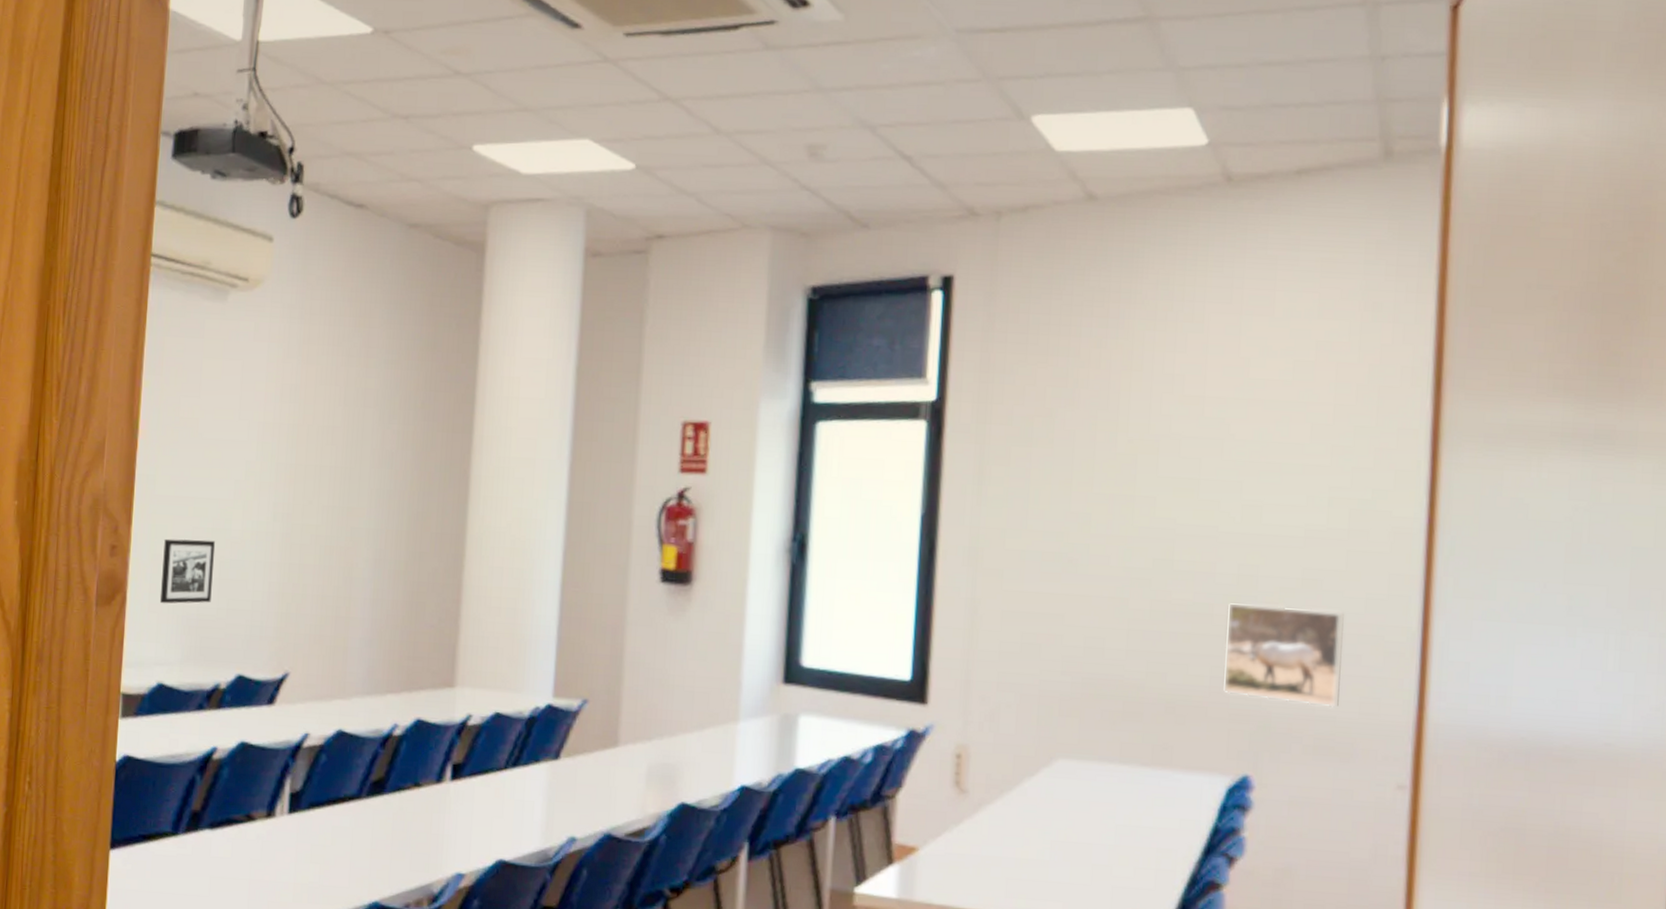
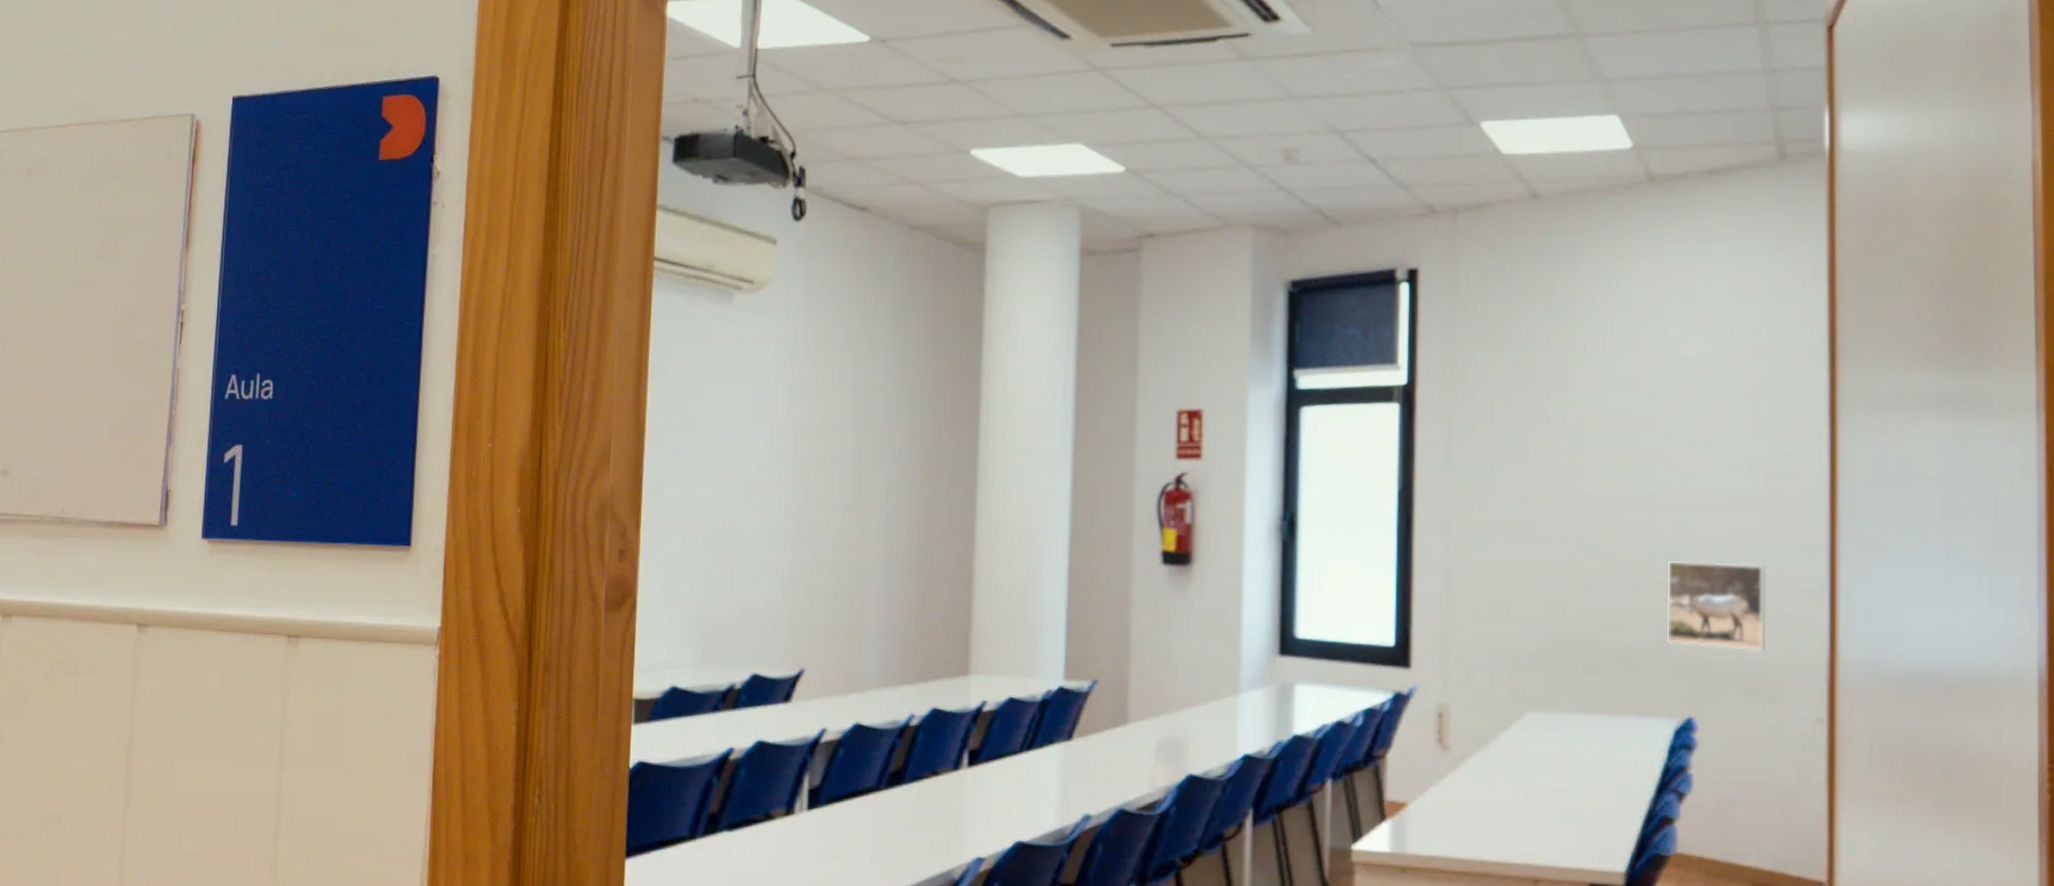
picture frame: present [159,538,216,604] -> none [671,541,727,607]

